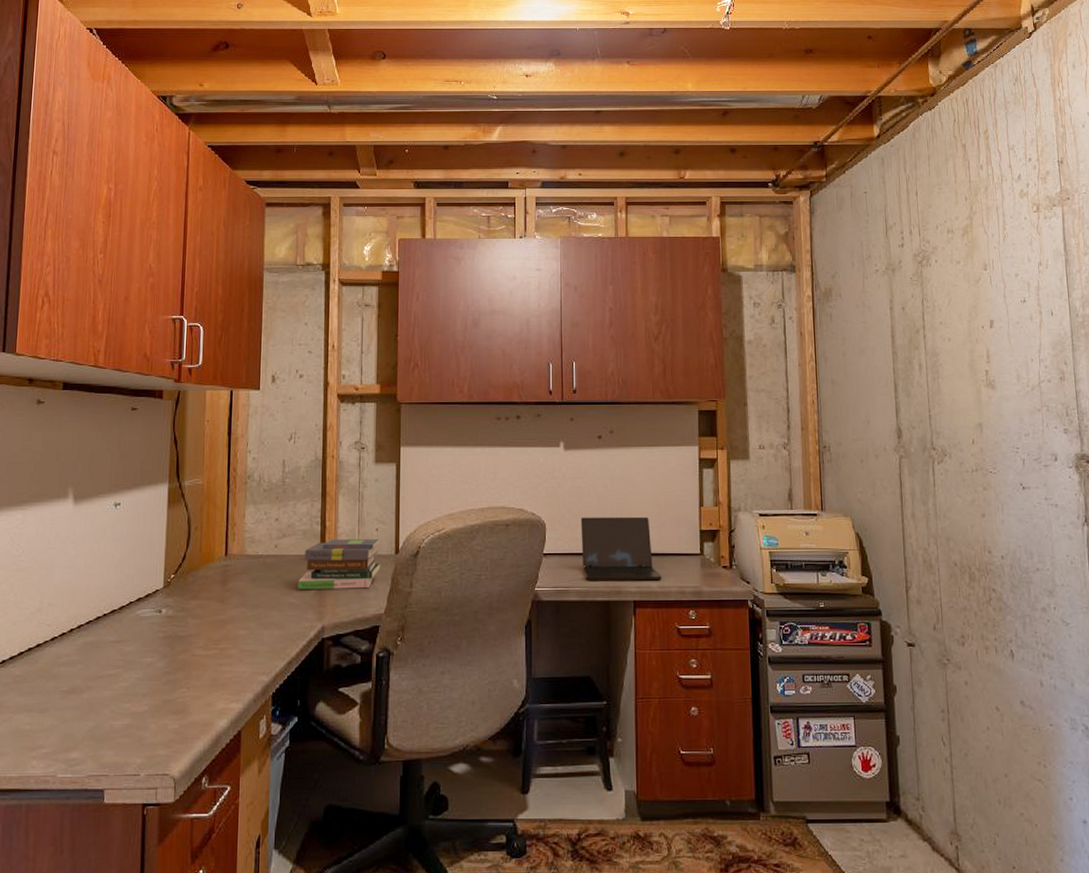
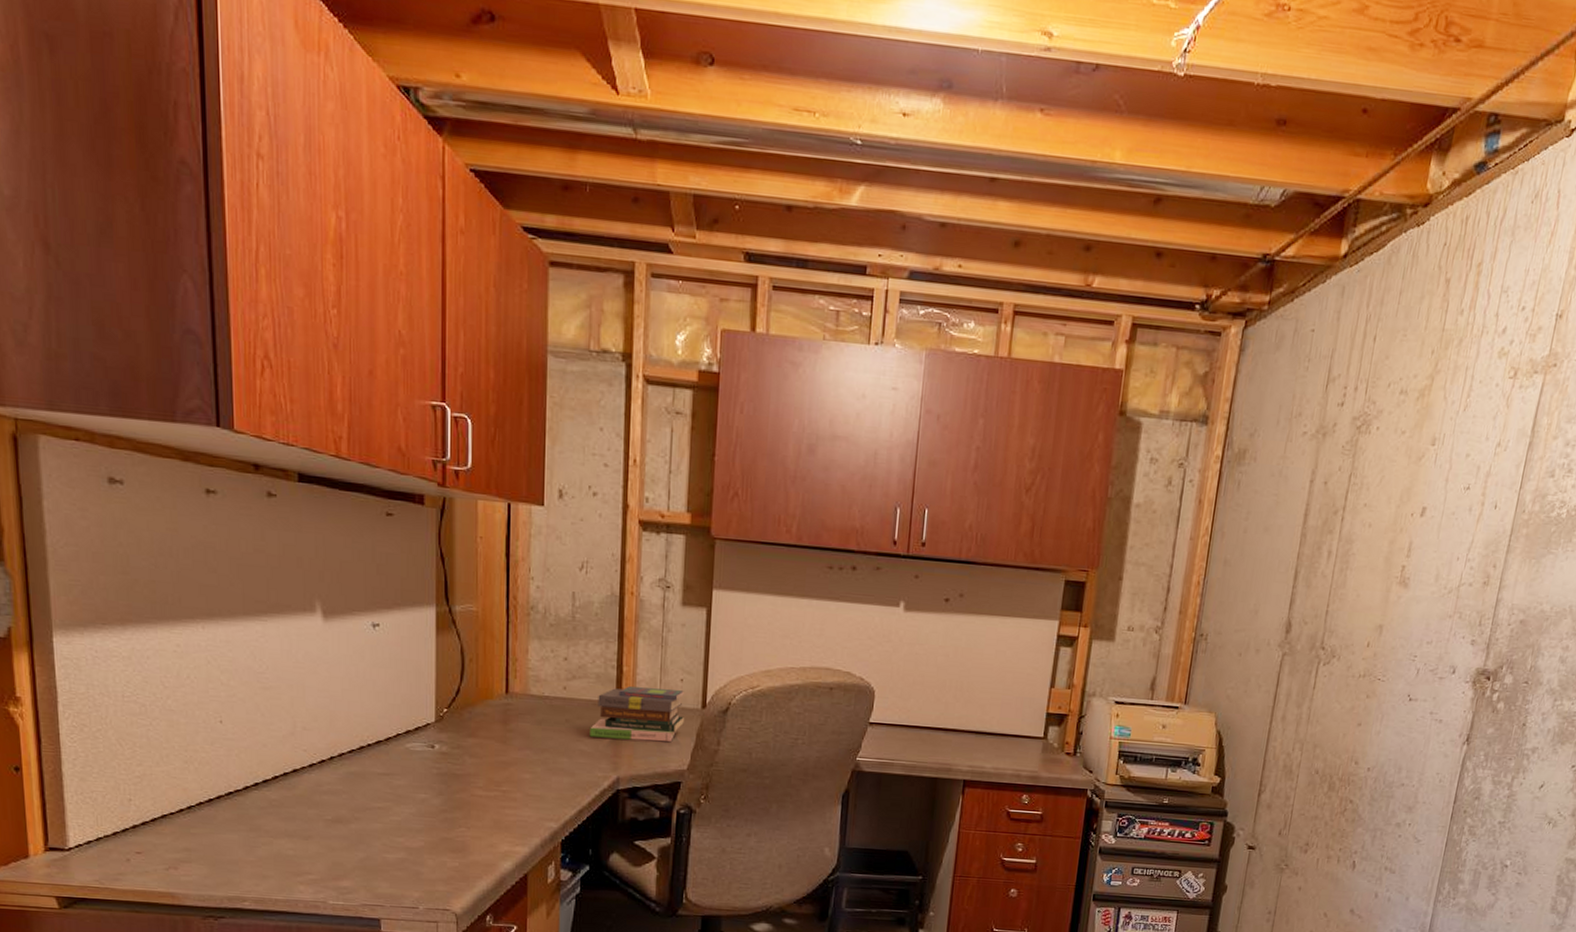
laptop: present [581,516,662,581] -> none [911,687,998,762]

